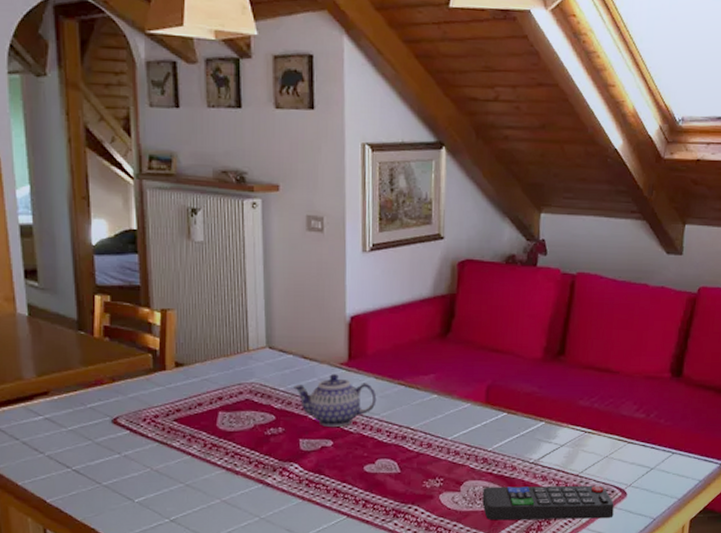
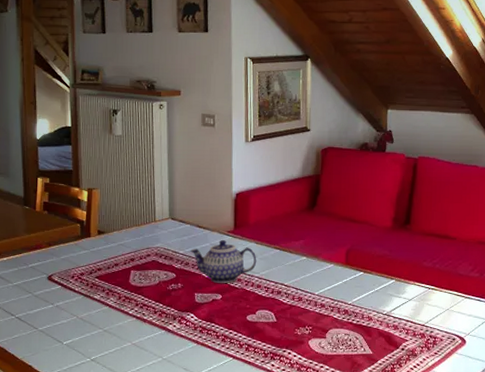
remote control: present [482,485,614,520] -> none [344,333,456,363]

